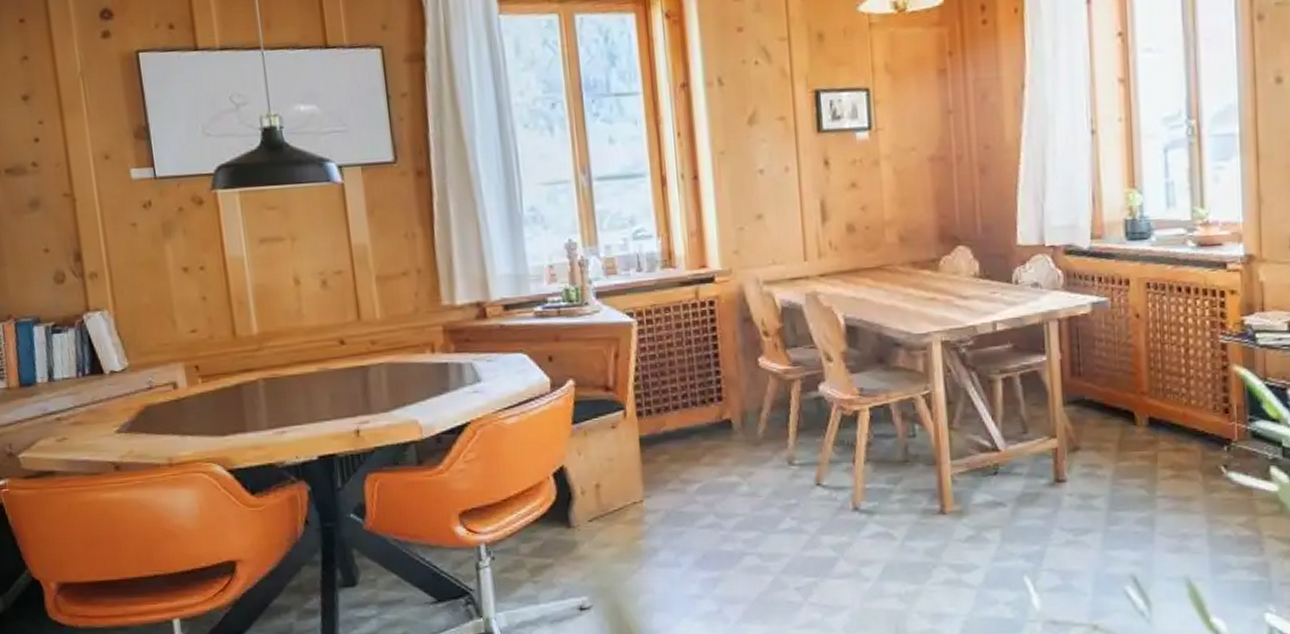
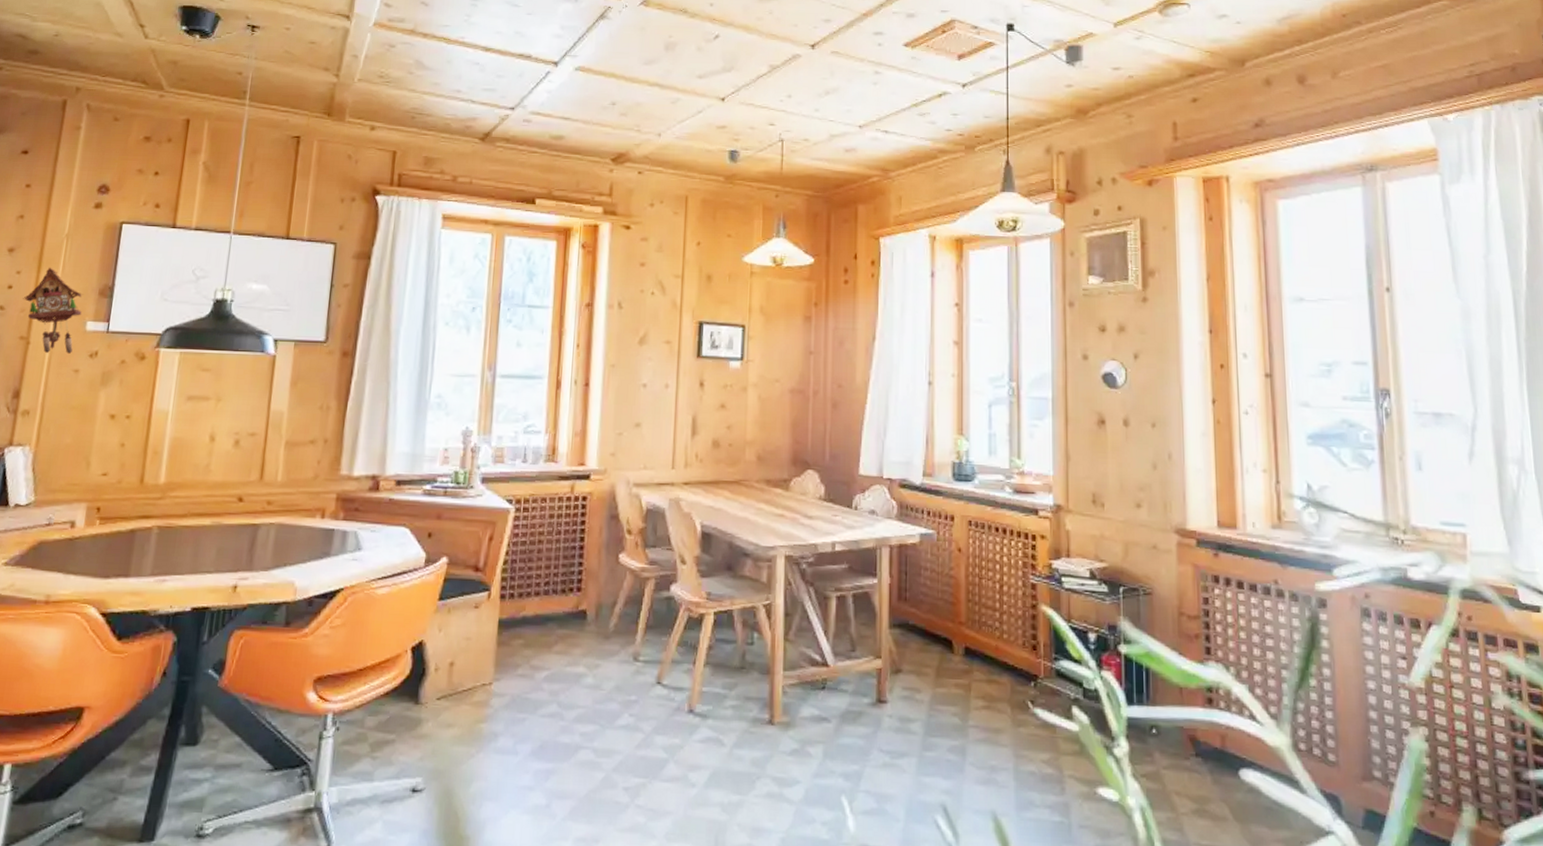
cuckoo clock: none [54,112,124,208] -> present [23,267,83,354]

